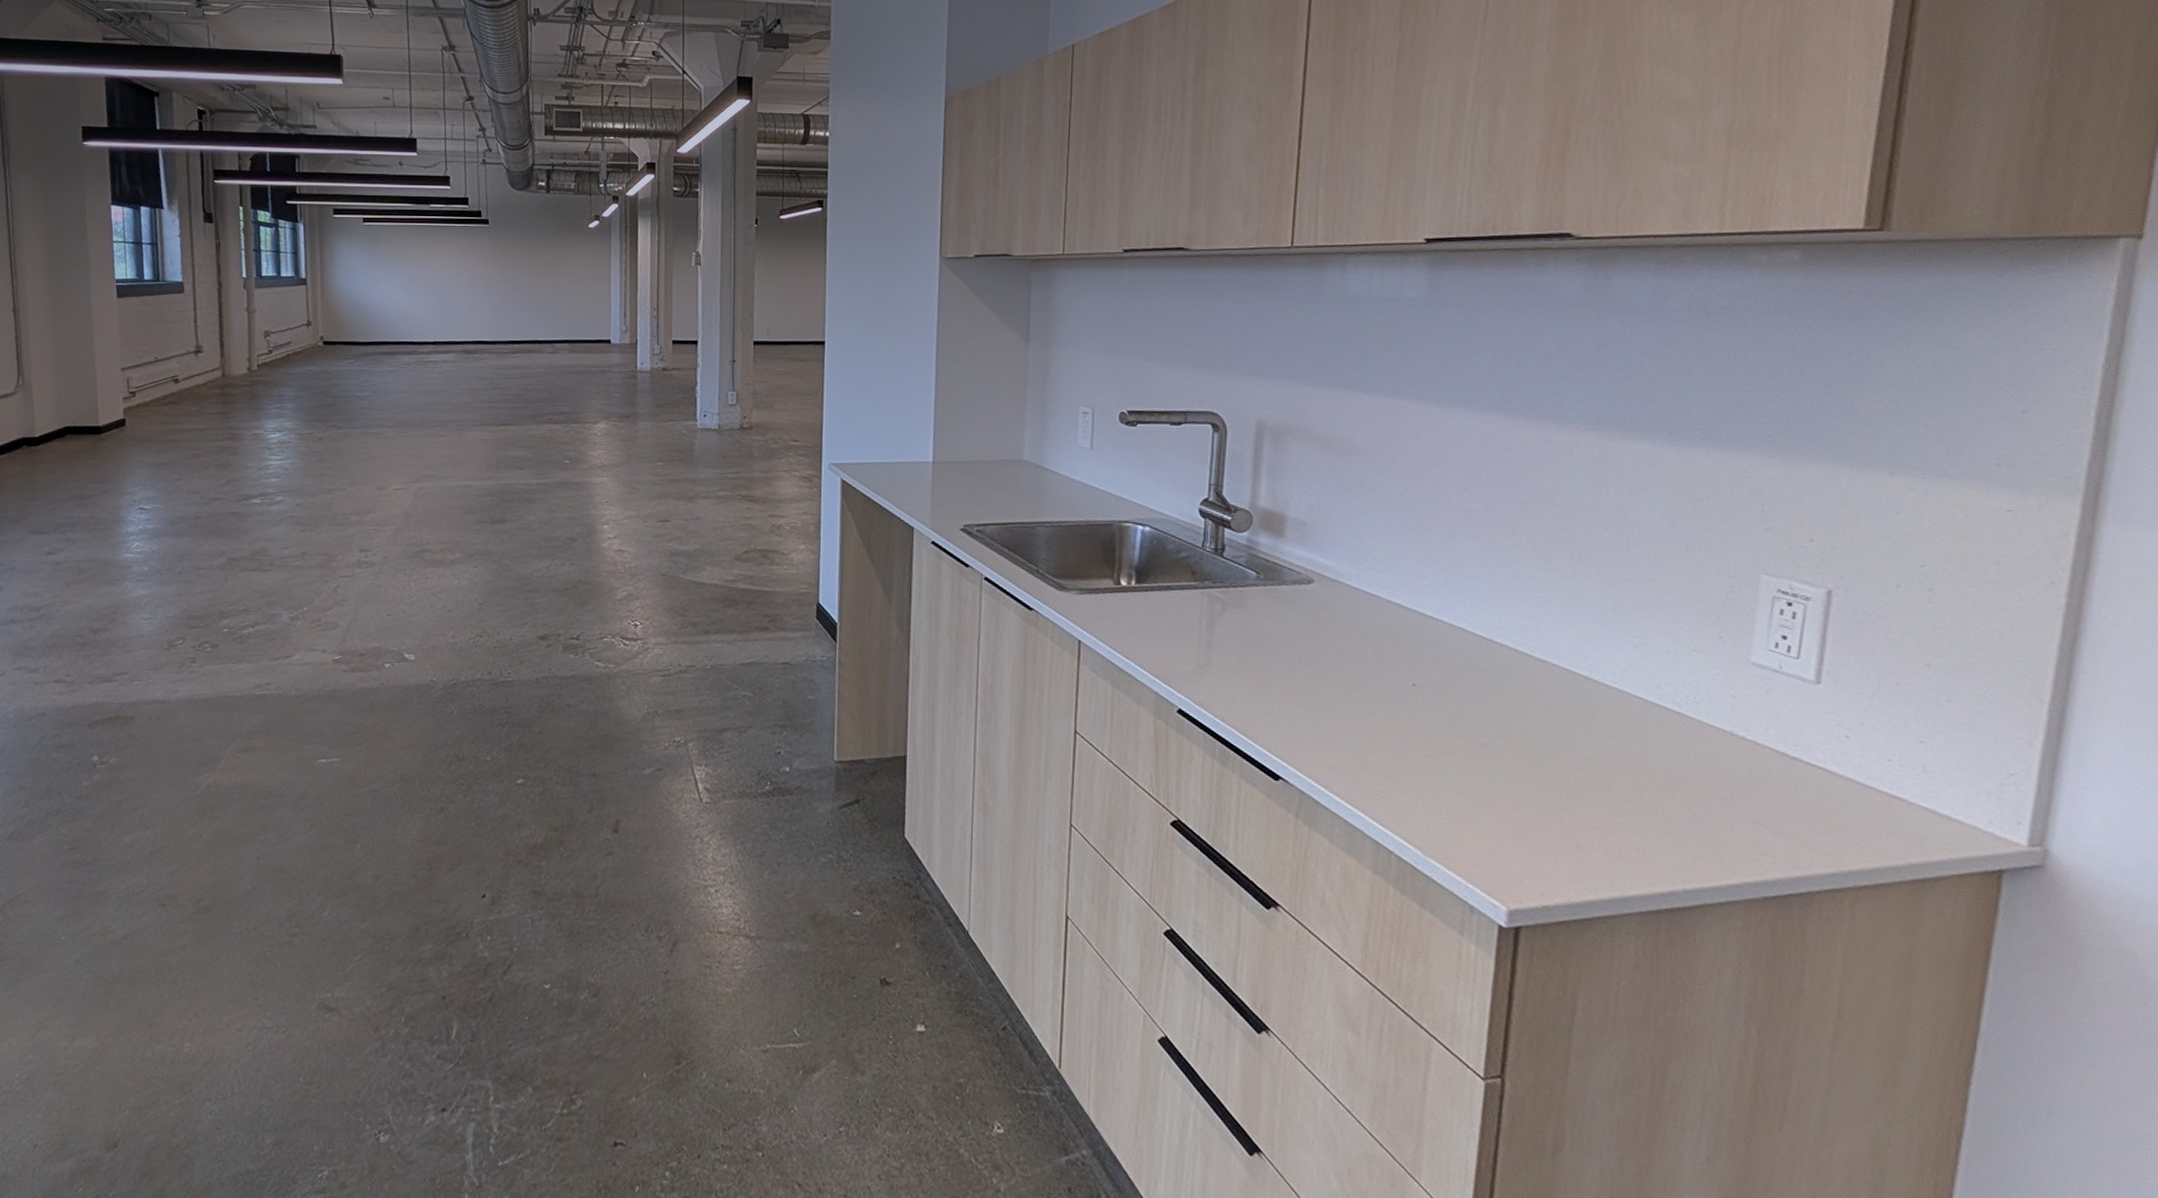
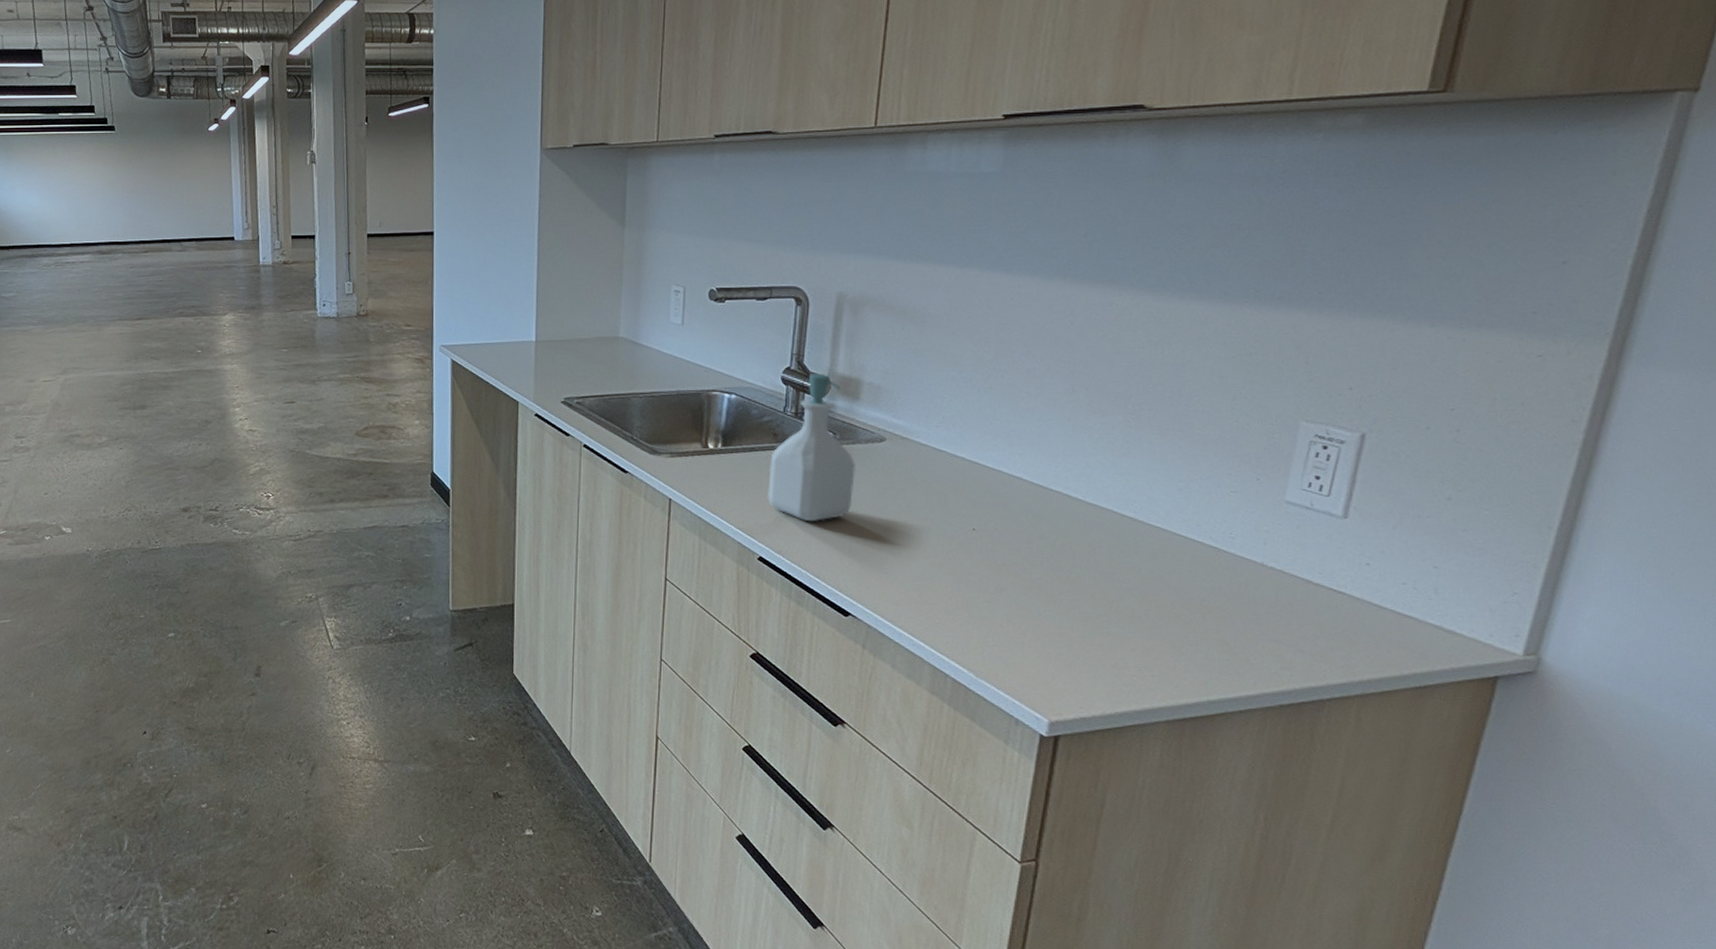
soap bottle: none [1187,505,1283,672] -> present [768,372,857,522]

